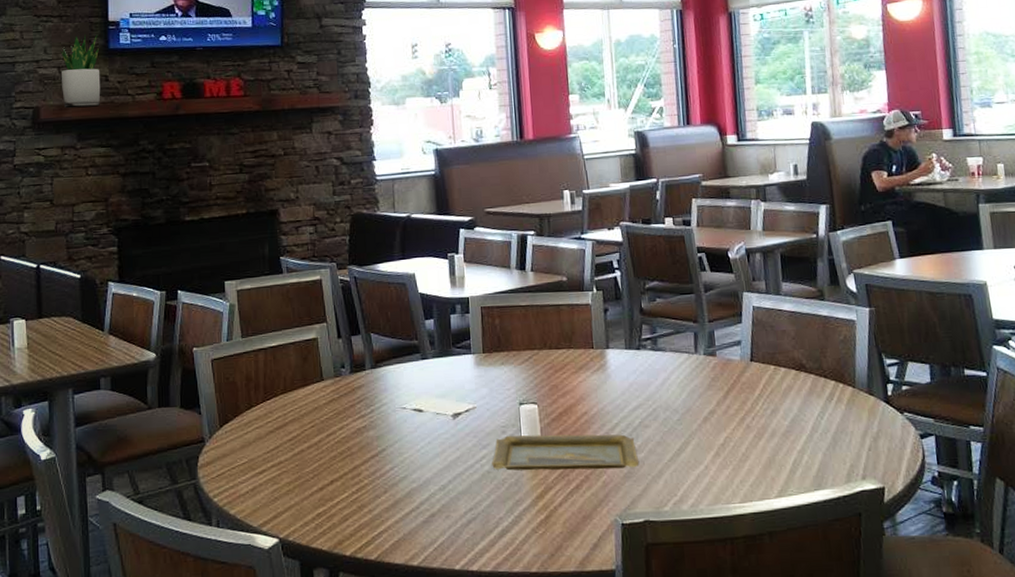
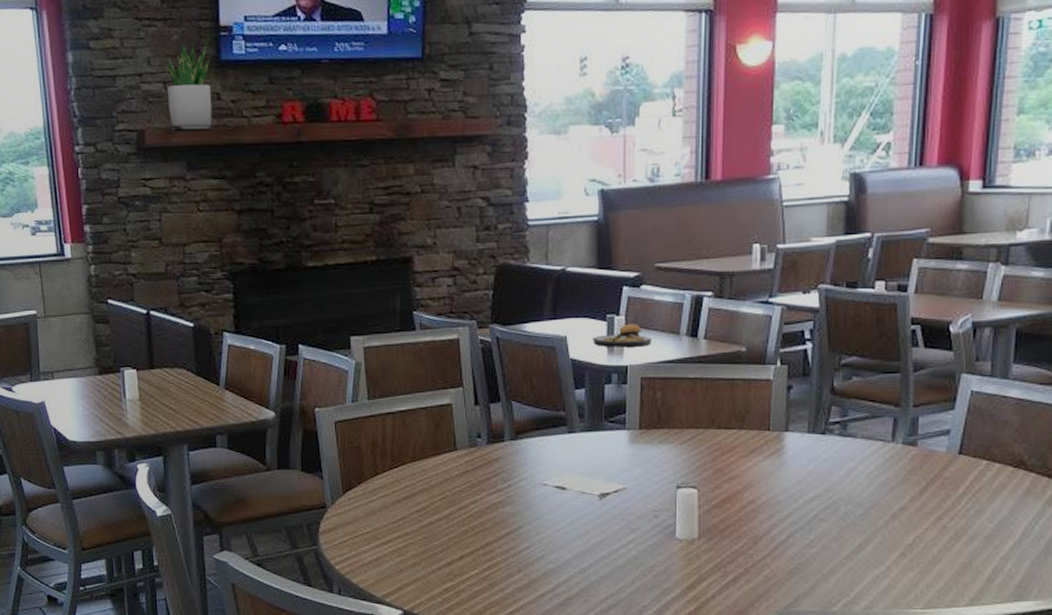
burger: none [437,258,487,282] -> present [593,321,651,347]
tray: present [492,434,640,471] -> none [640,520,810,564]

